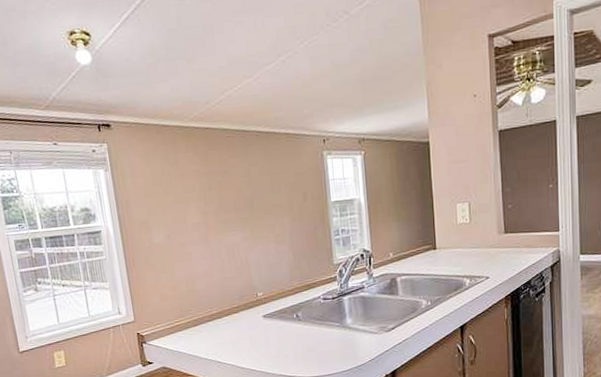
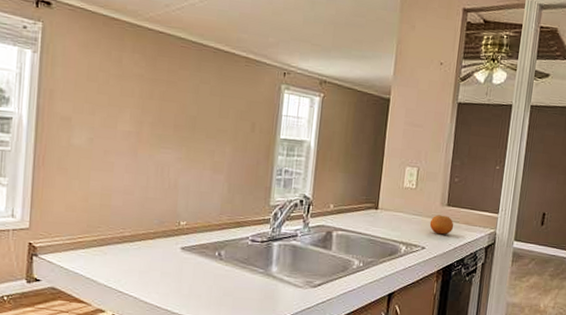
fruit: none [489,242,515,262] -> present [429,215,454,235]

